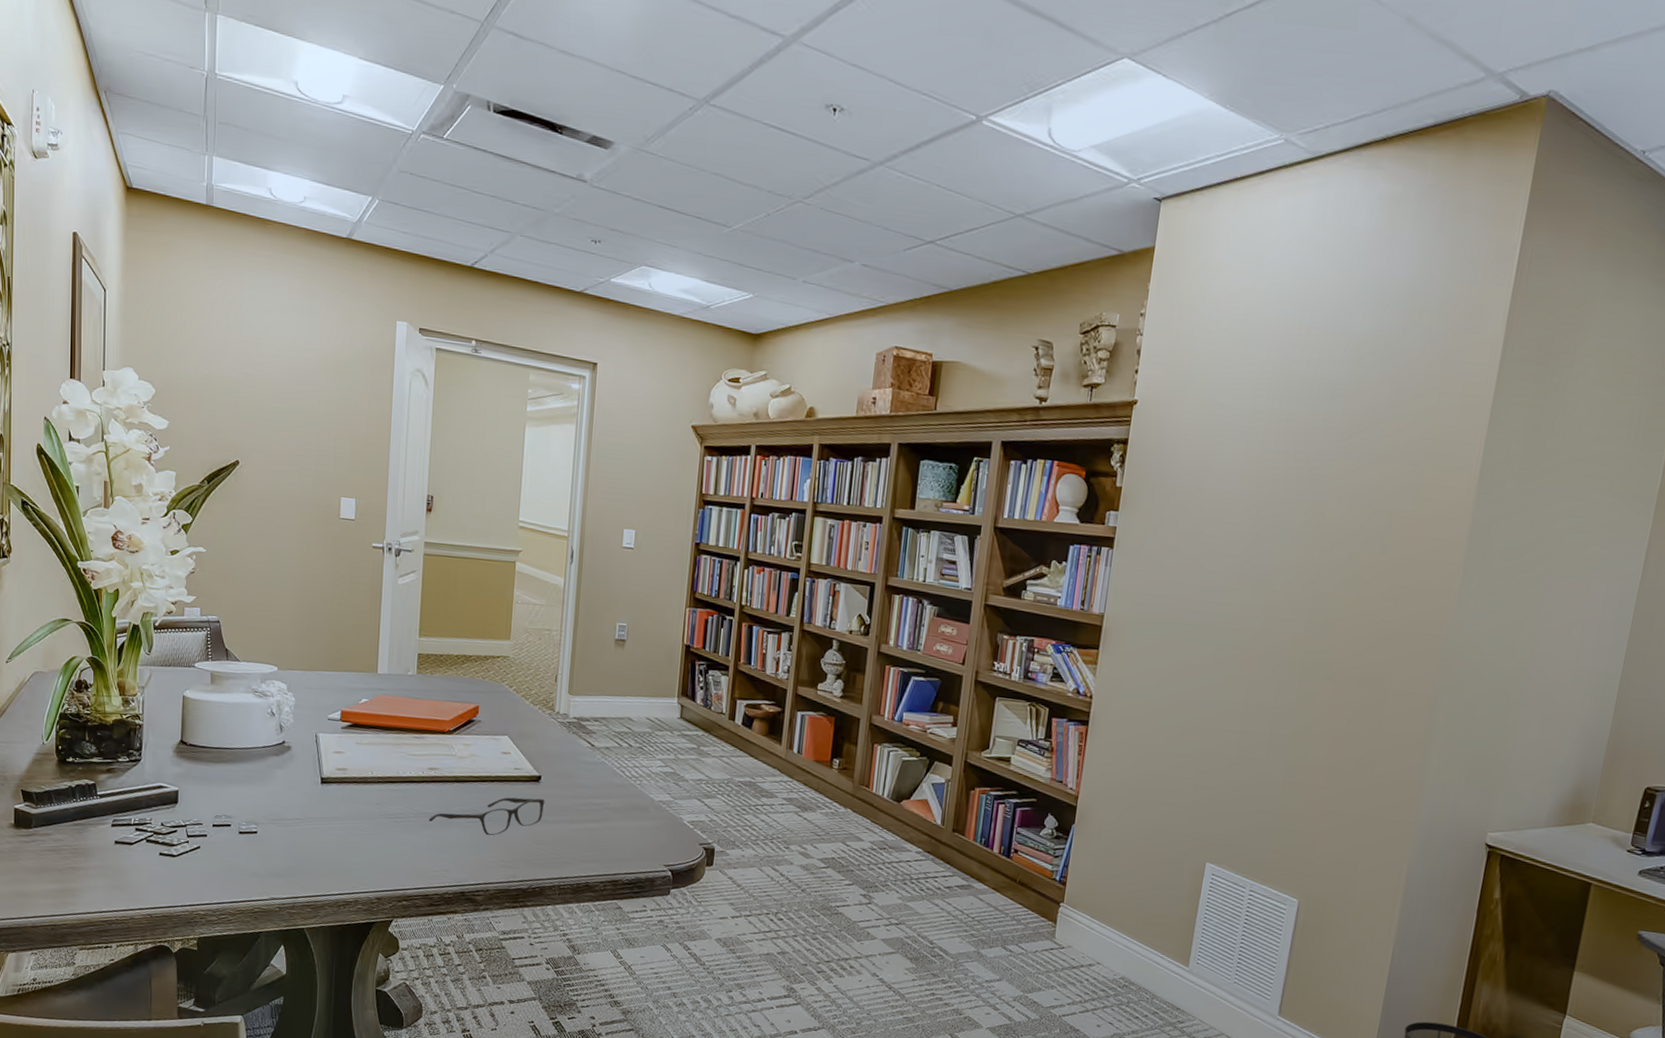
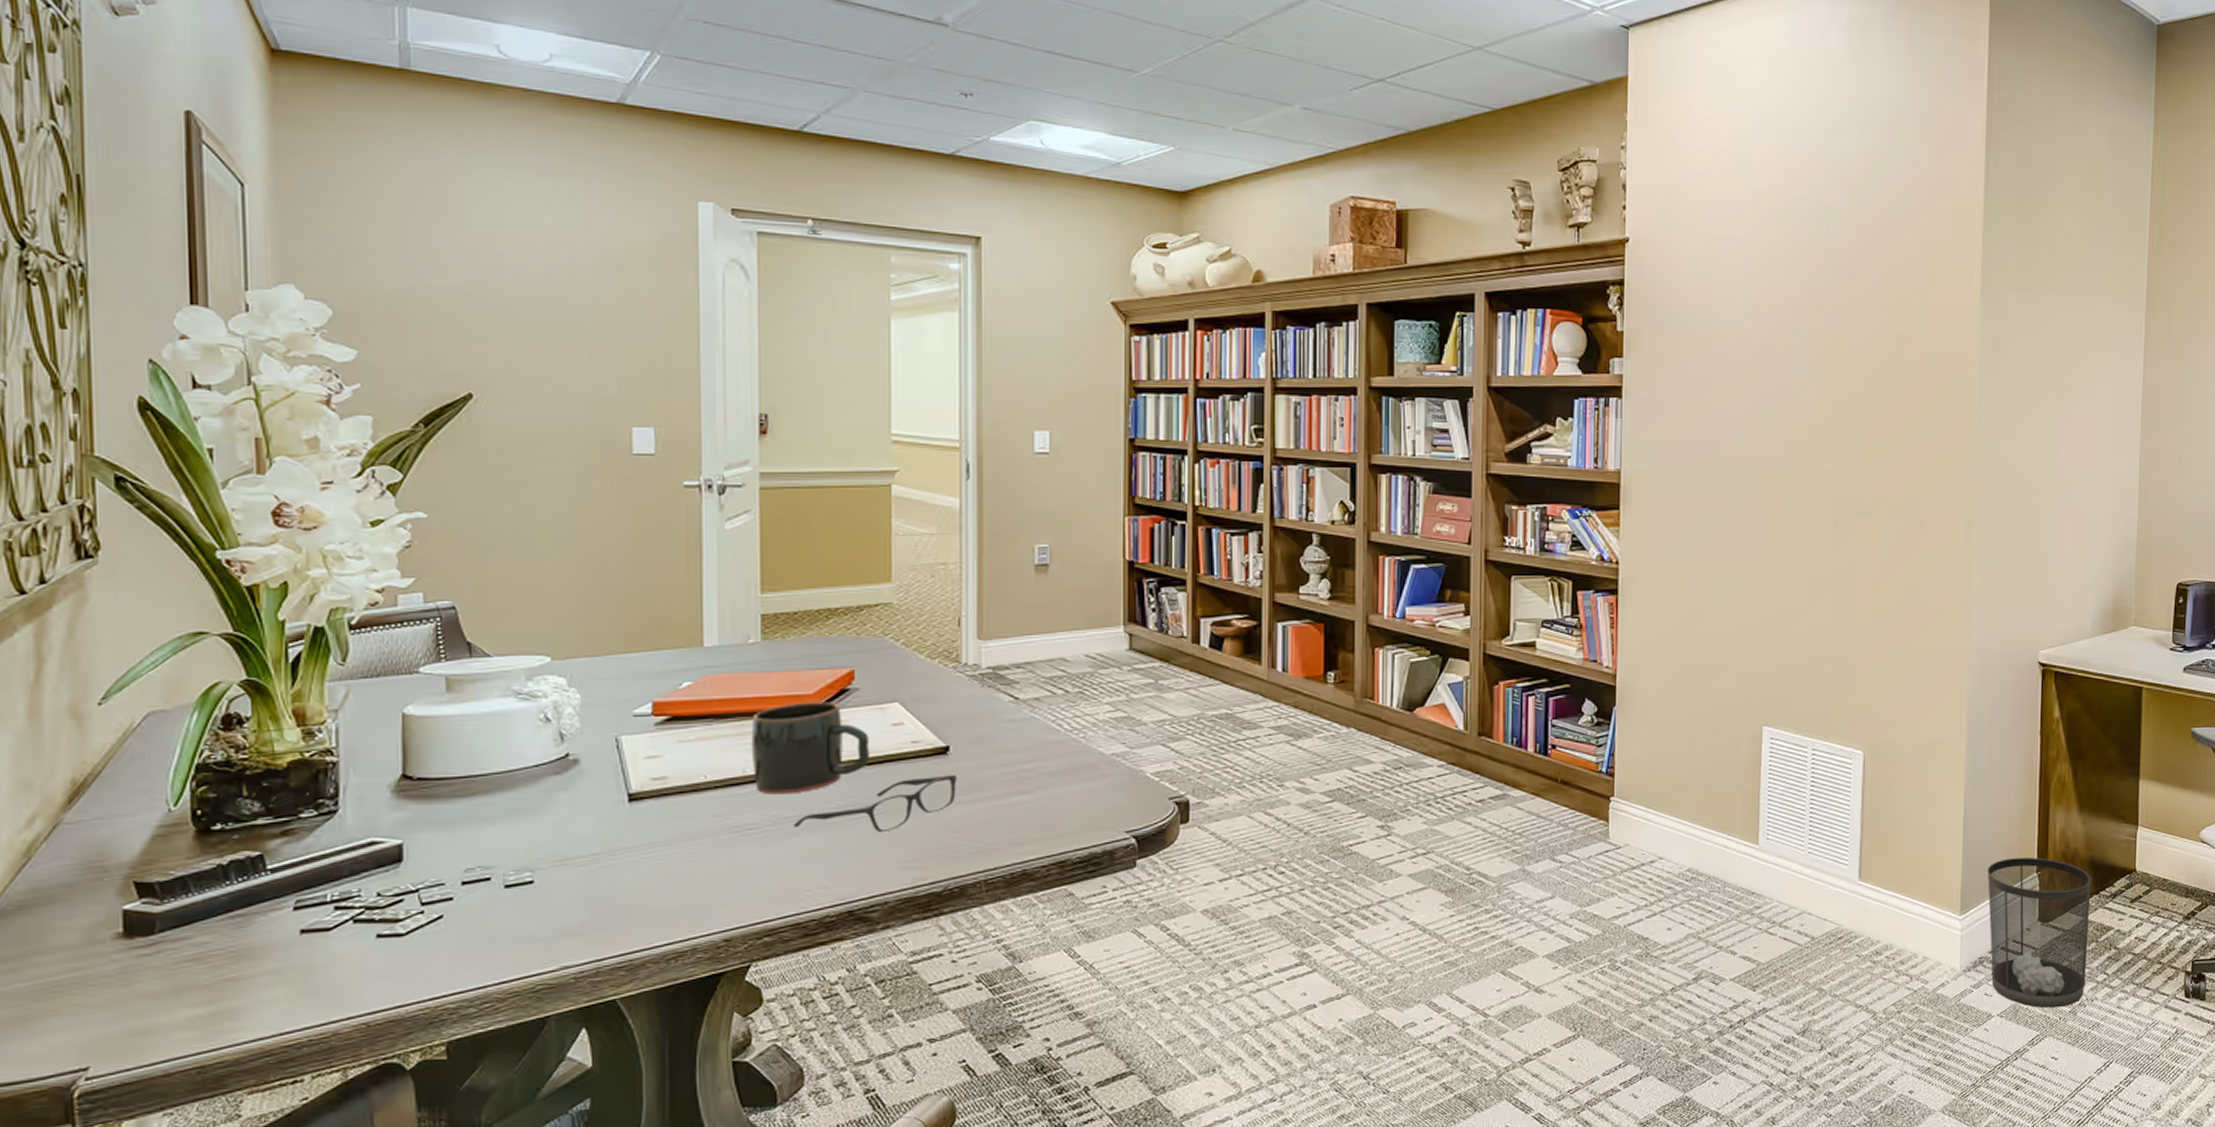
mug: none [404,725,485,796] -> present [751,702,869,795]

